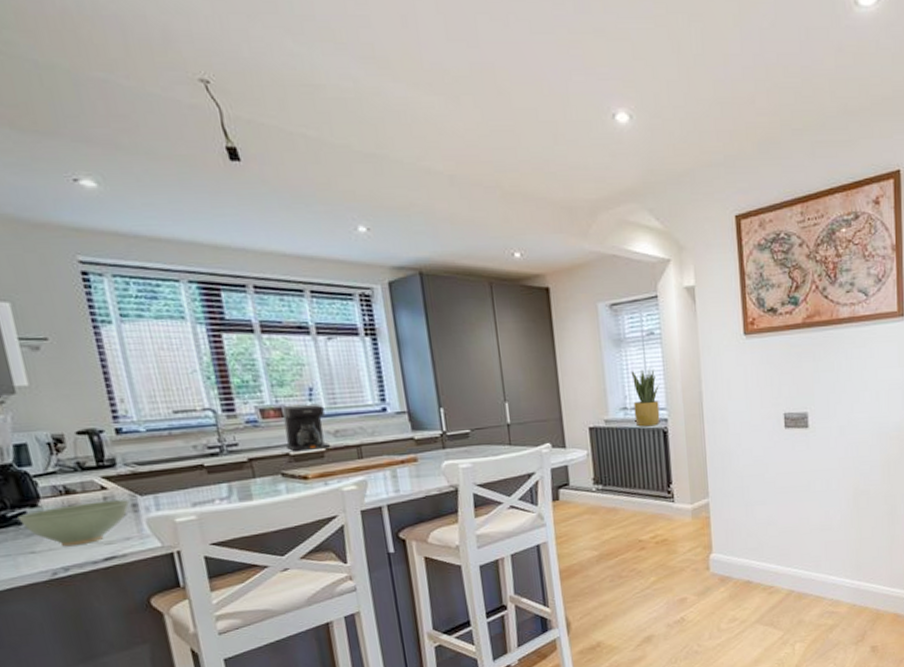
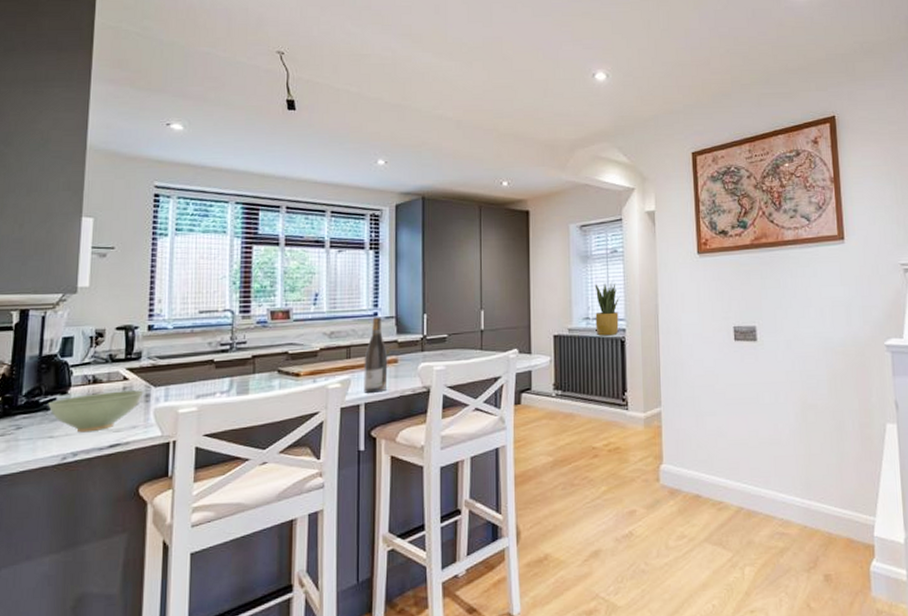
coffee maker: present [283,403,331,452] -> none [287,307,325,351]
wine bottle: none [378,412,411,495] -> present [363,317,388,393]

